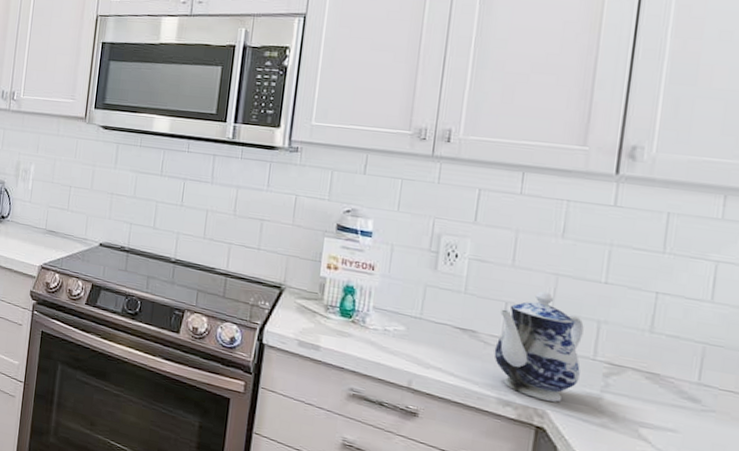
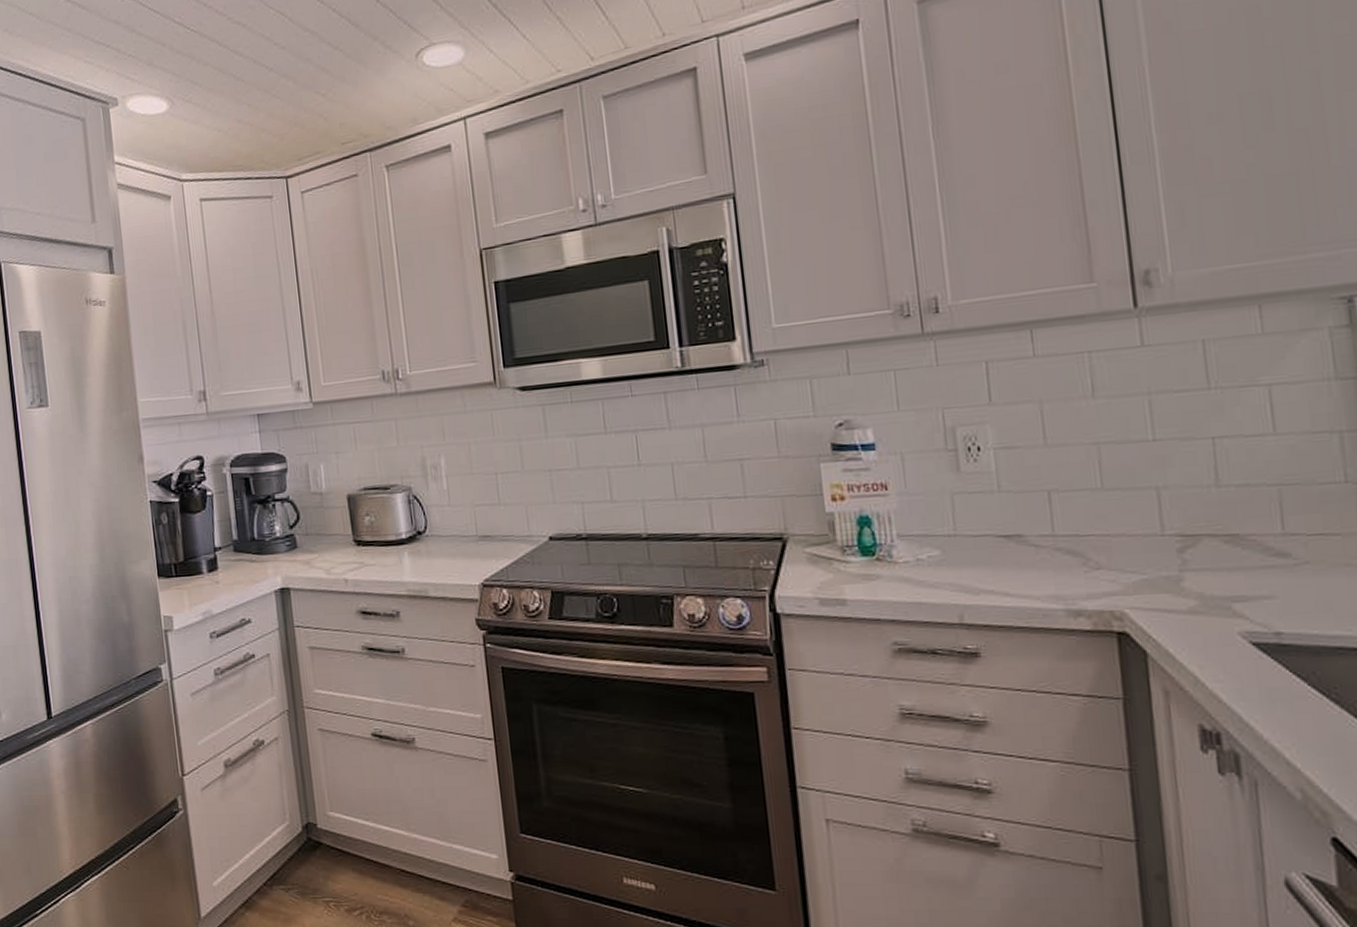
teapot: present [494,291,584,403] -> none [1043,467,1152,599]

